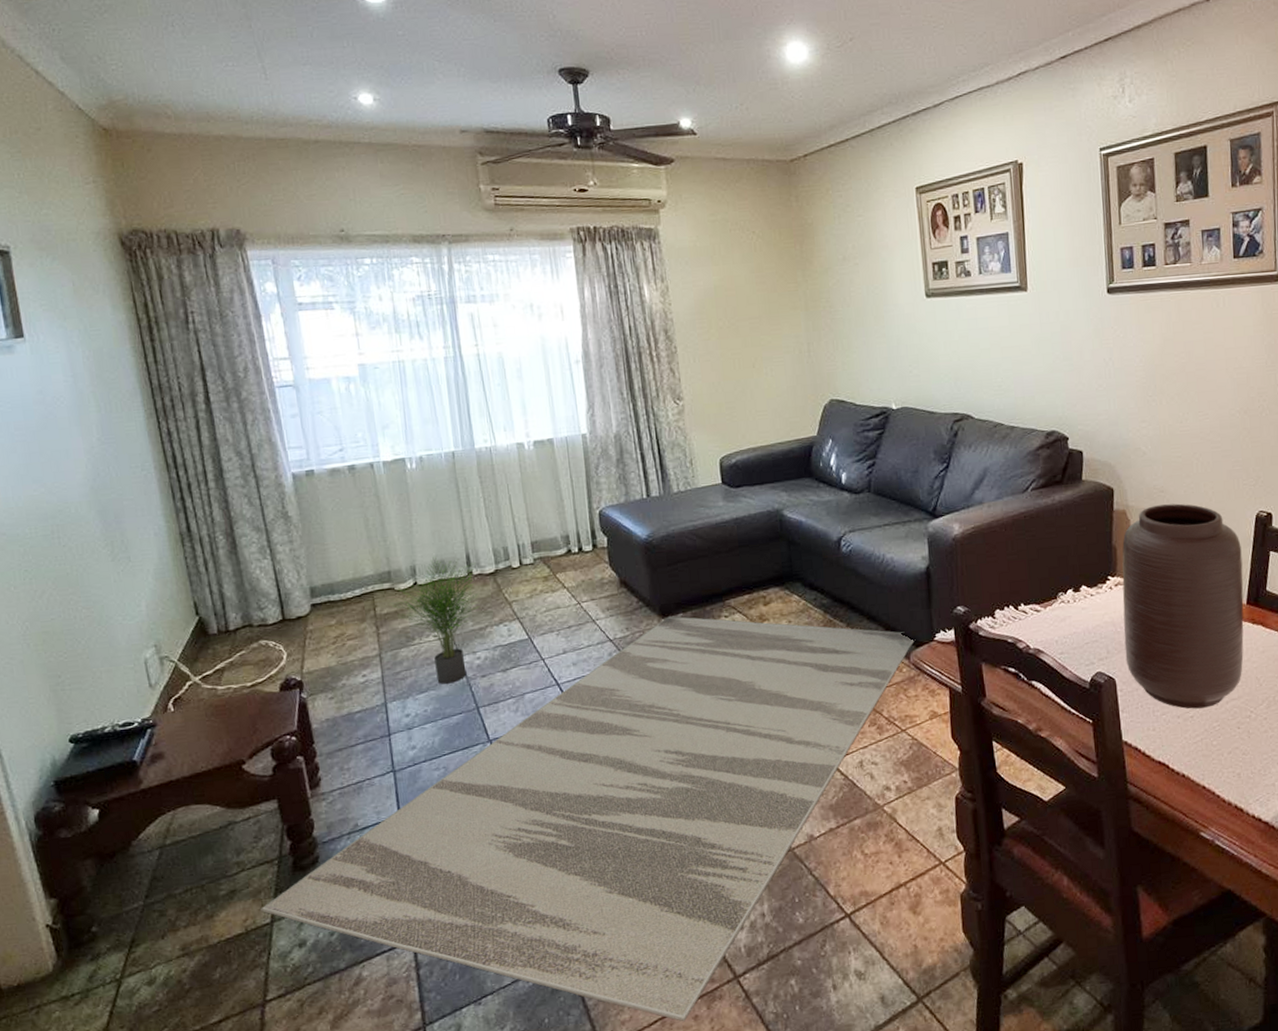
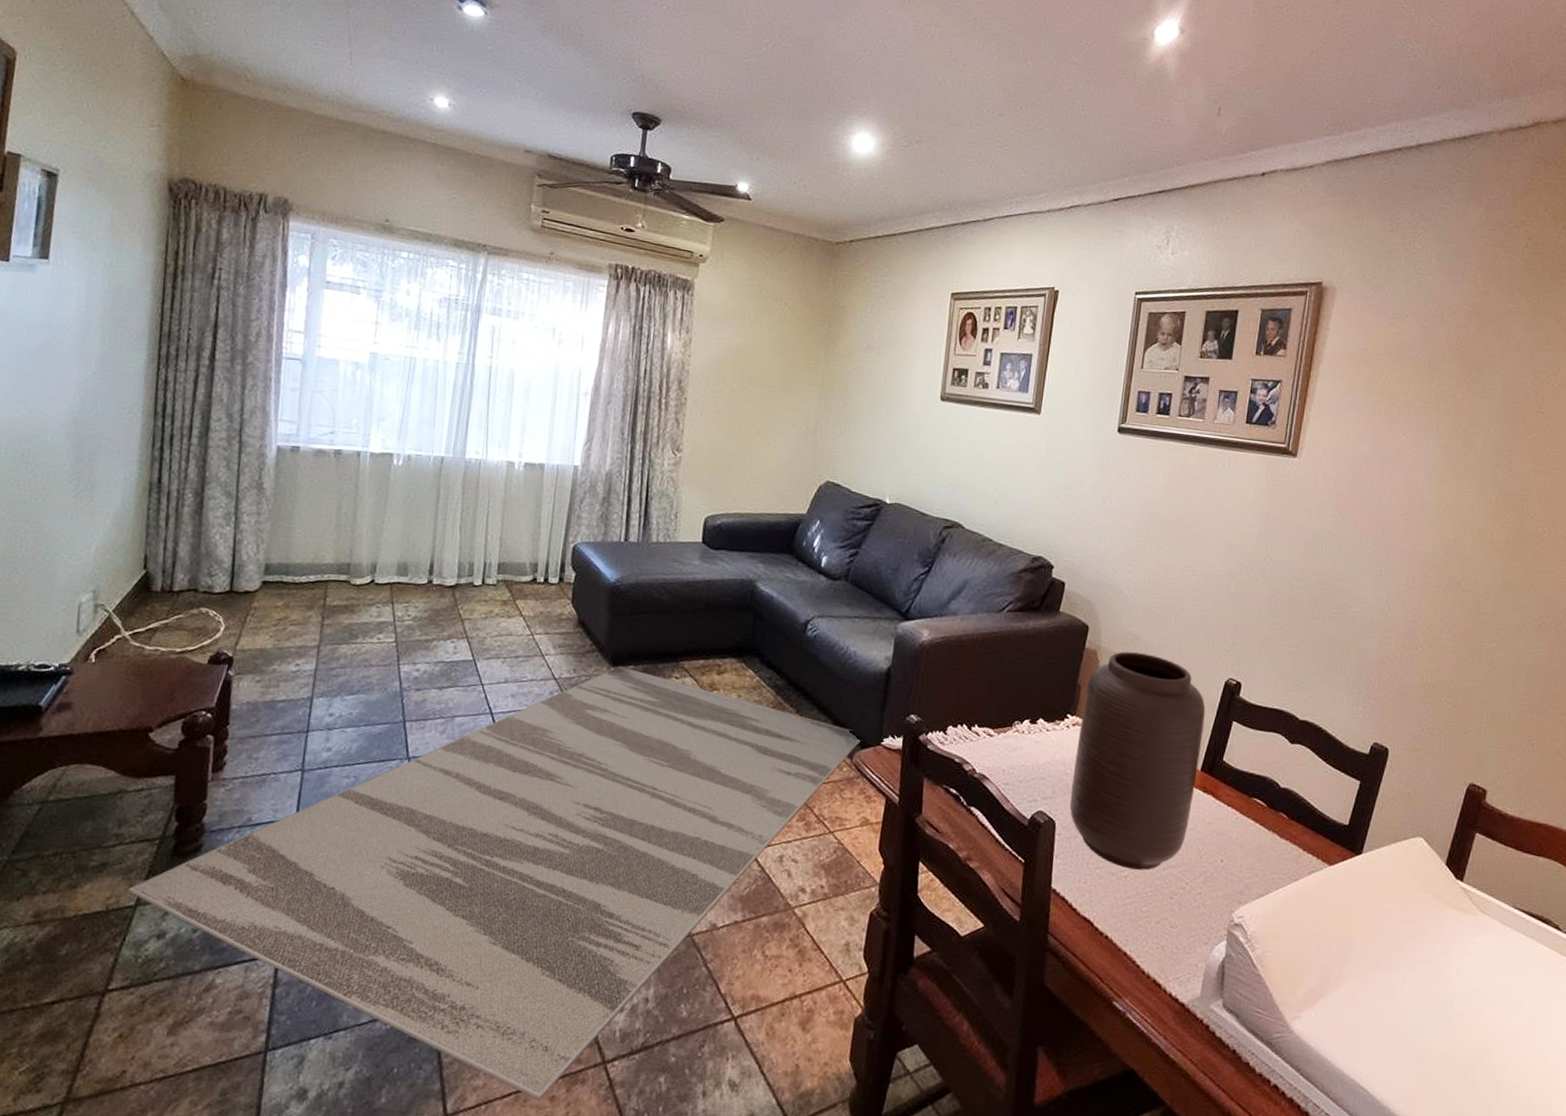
potted plant: present [391,557,479,684] -> none [343,558,438,691]

